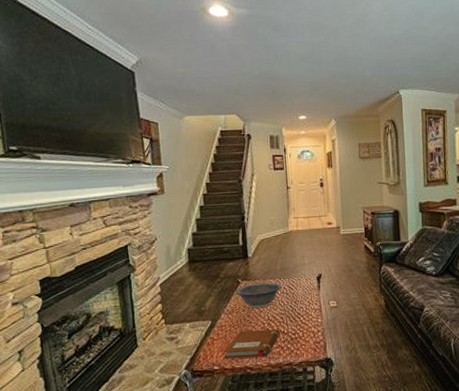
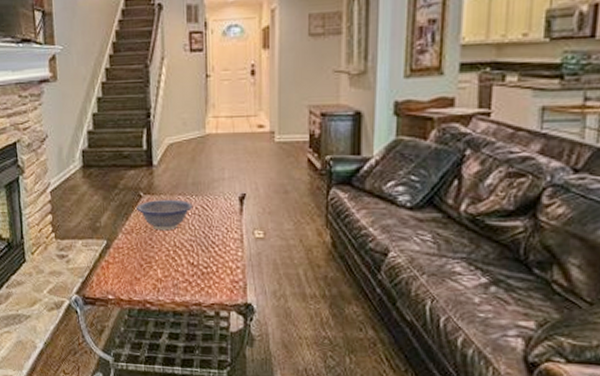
notebook: present [223,329,280,359] -> none [119,256,188,292]

